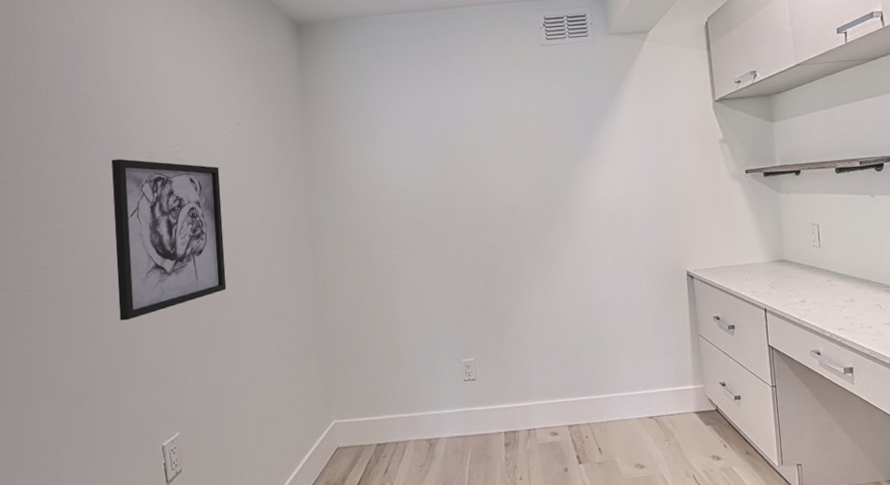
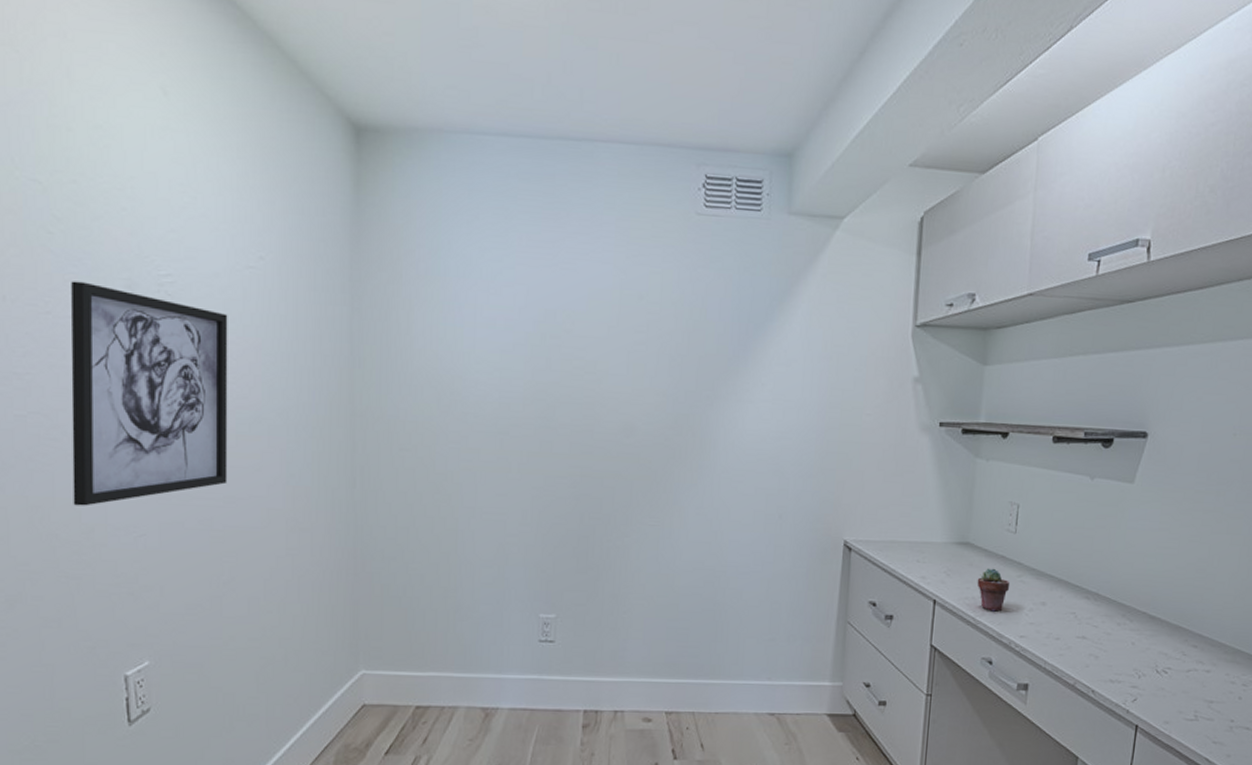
potted succulent: none [796,277,823,312] -> present [977,568,1010,612]

